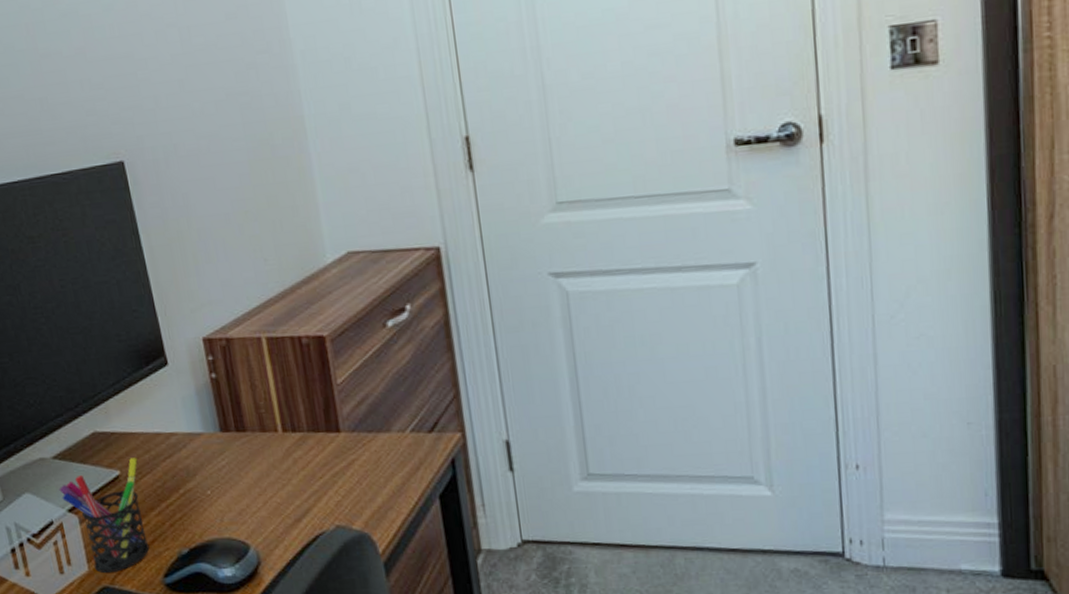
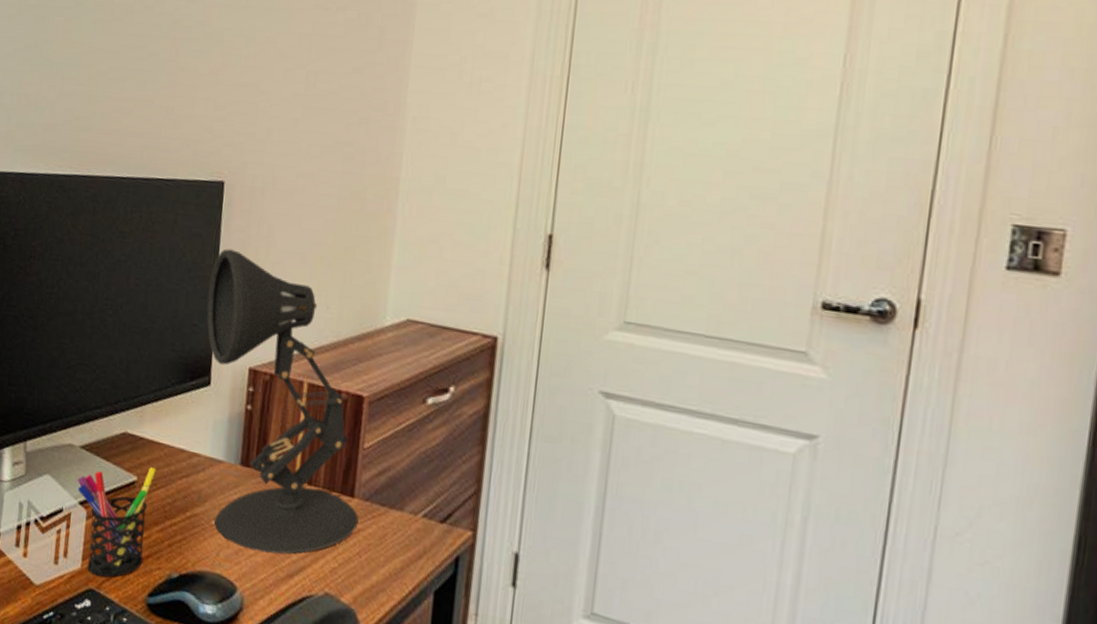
desk lamp: none [136,227,351,508] -> present [207,248,359,555]

